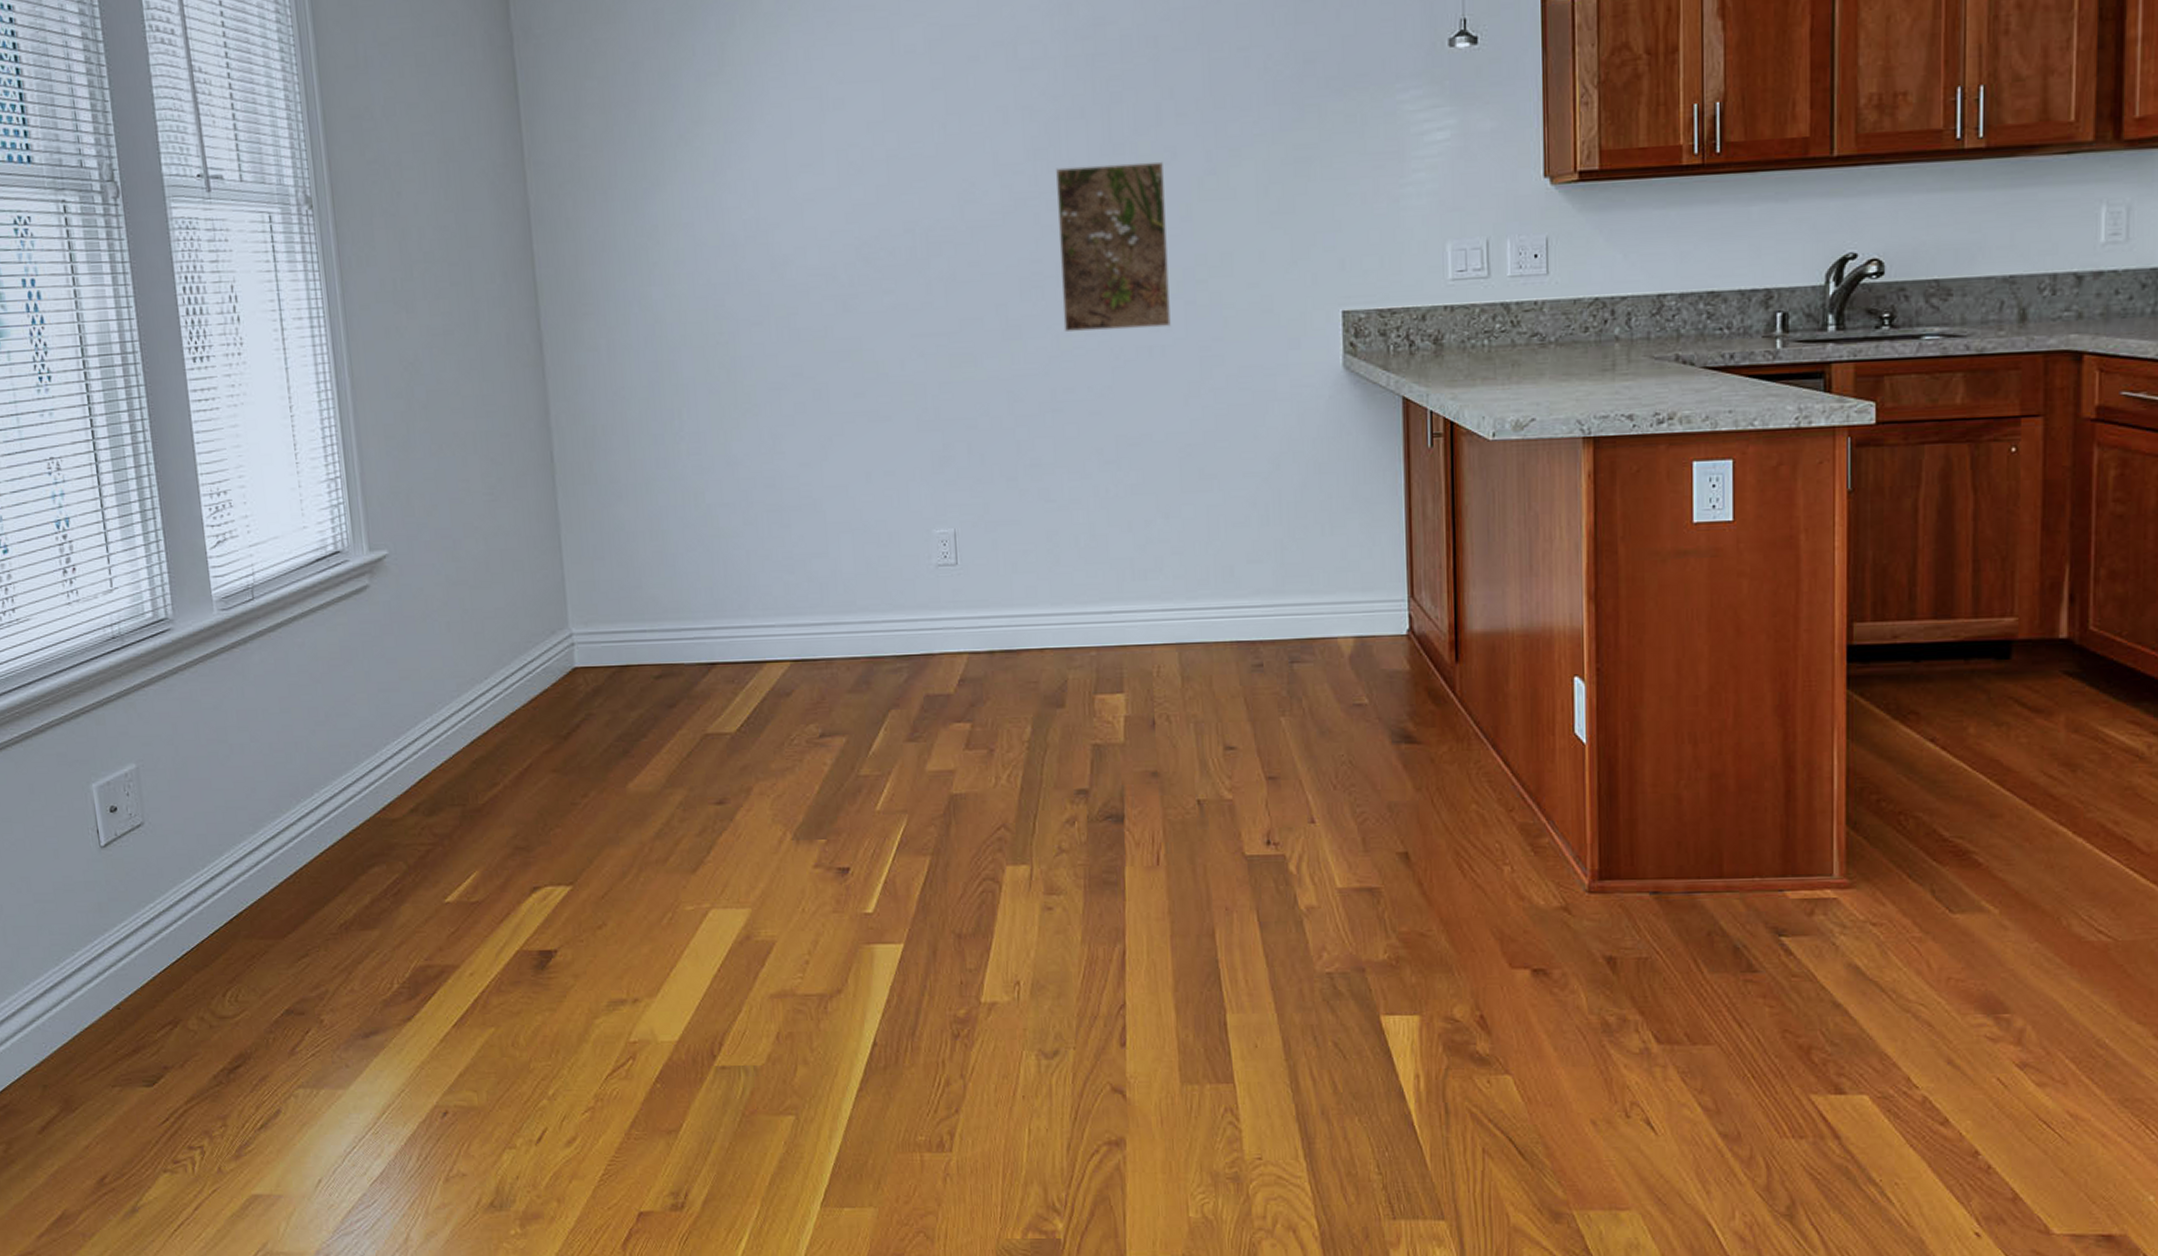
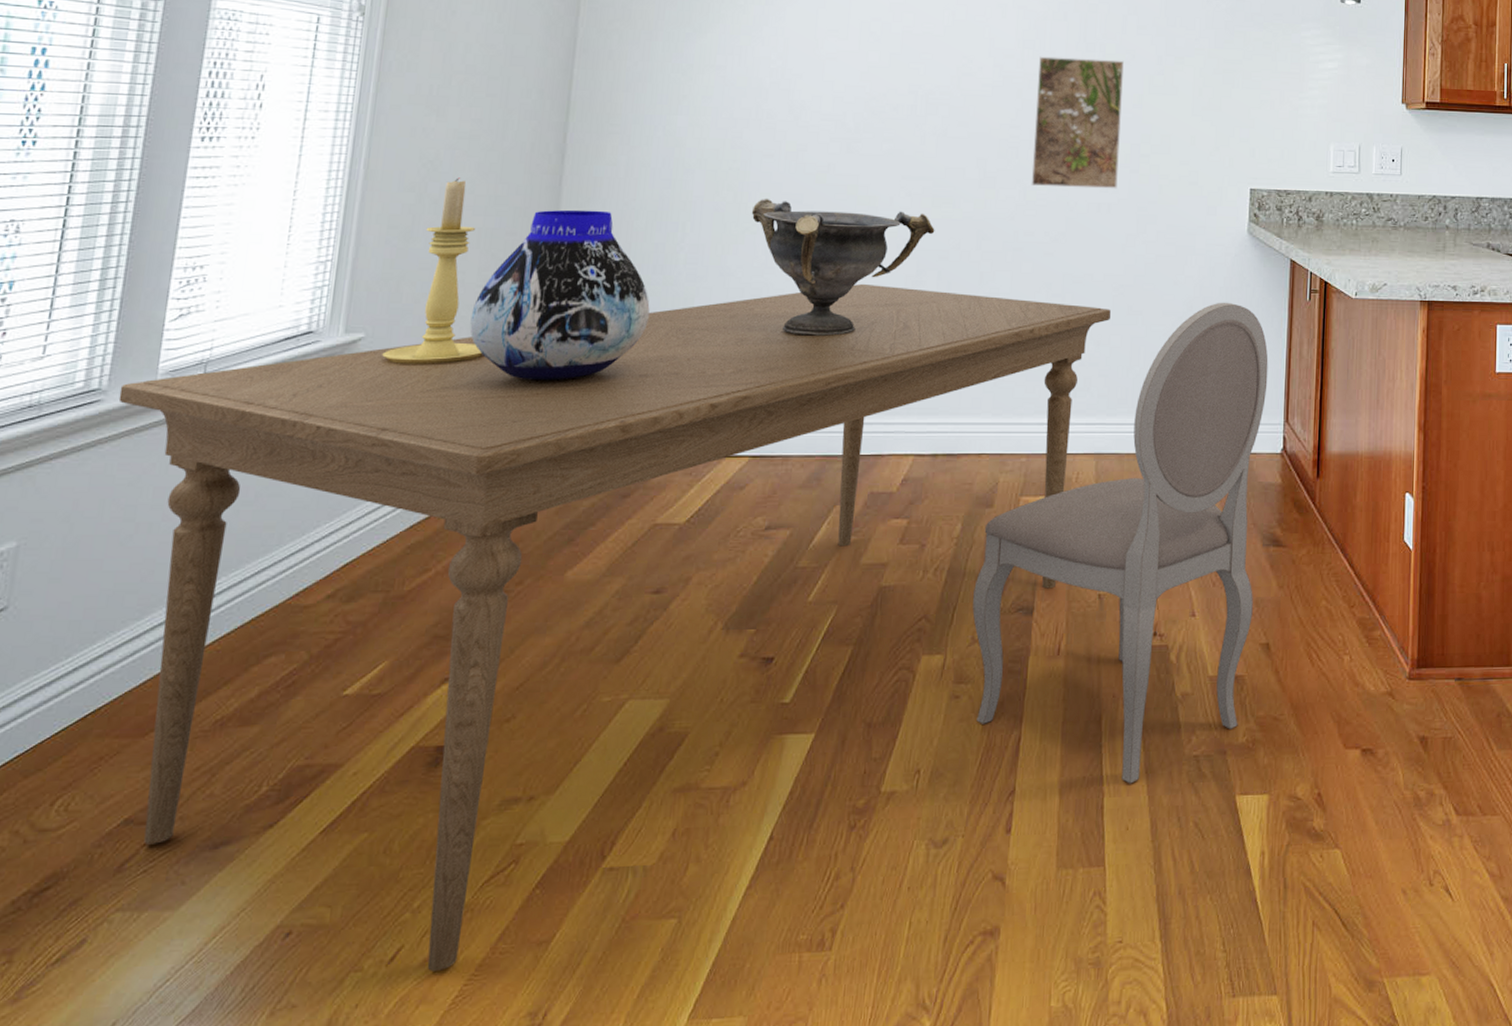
dining table: none [184,463,1179,1151] -> present [118,283,1111,971]
candle holder: none [408,378,504,580] -> present [382,177,483,364]
vase: none [484,402,662,590] -> present [470,209,650,381]
decorative bowl: none [749,373,958,526] -> present [751,198,935,336]
dining chair: none [1054,456,1385,1001] -> present [972,302,1269,784]

